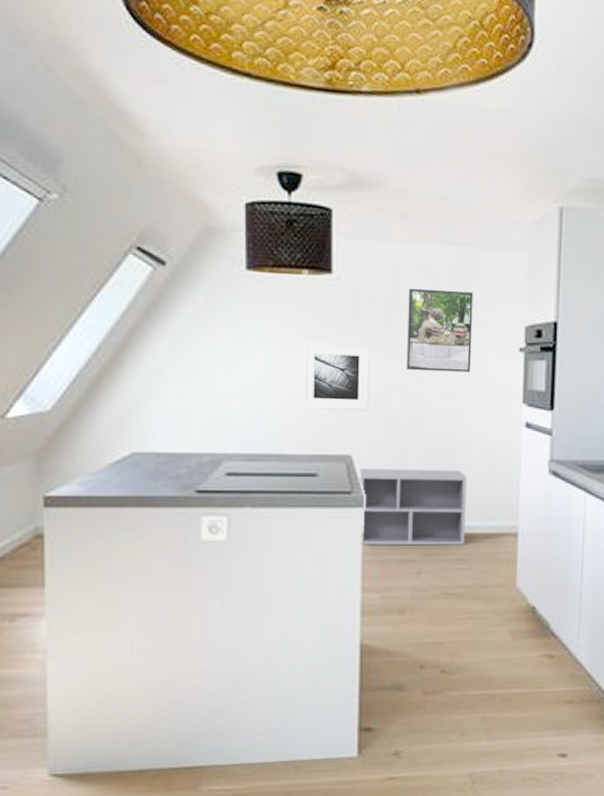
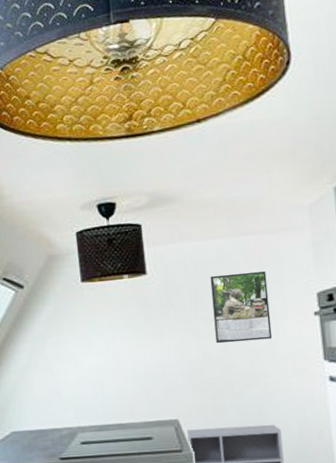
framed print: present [303,342,370,410] -> none [130,327,188,385]

